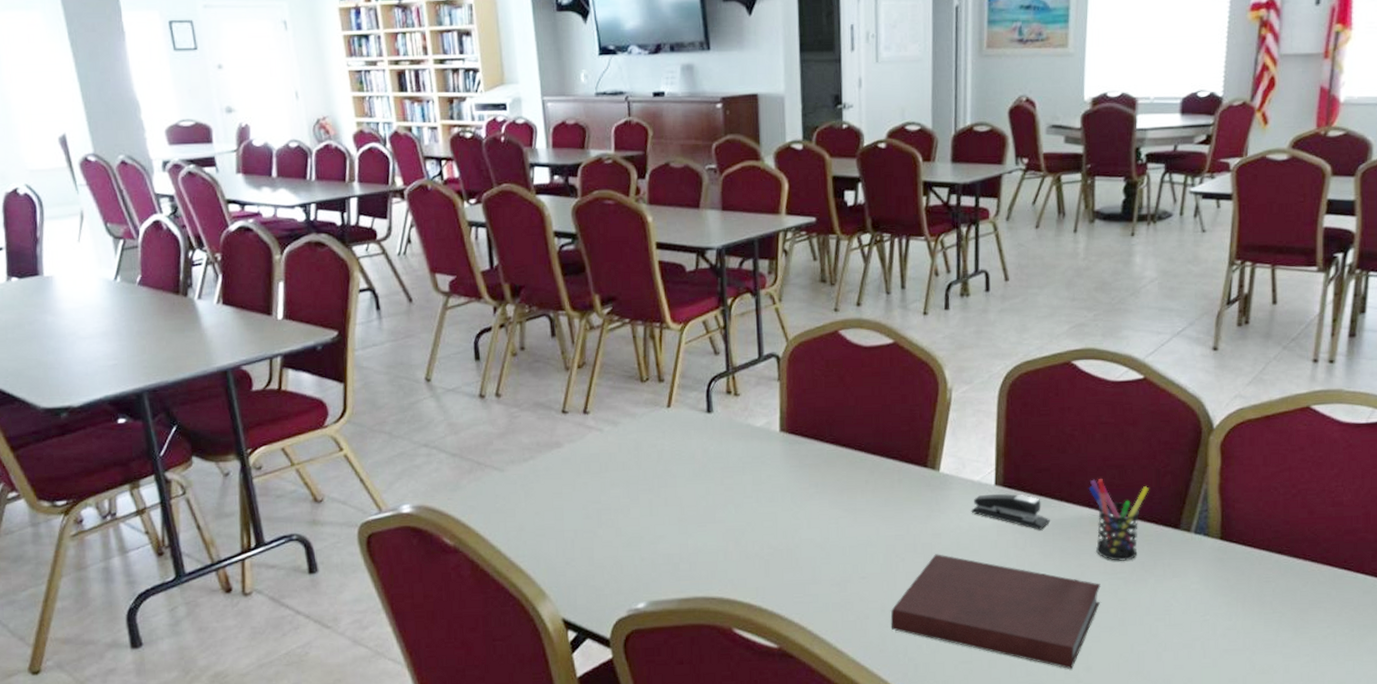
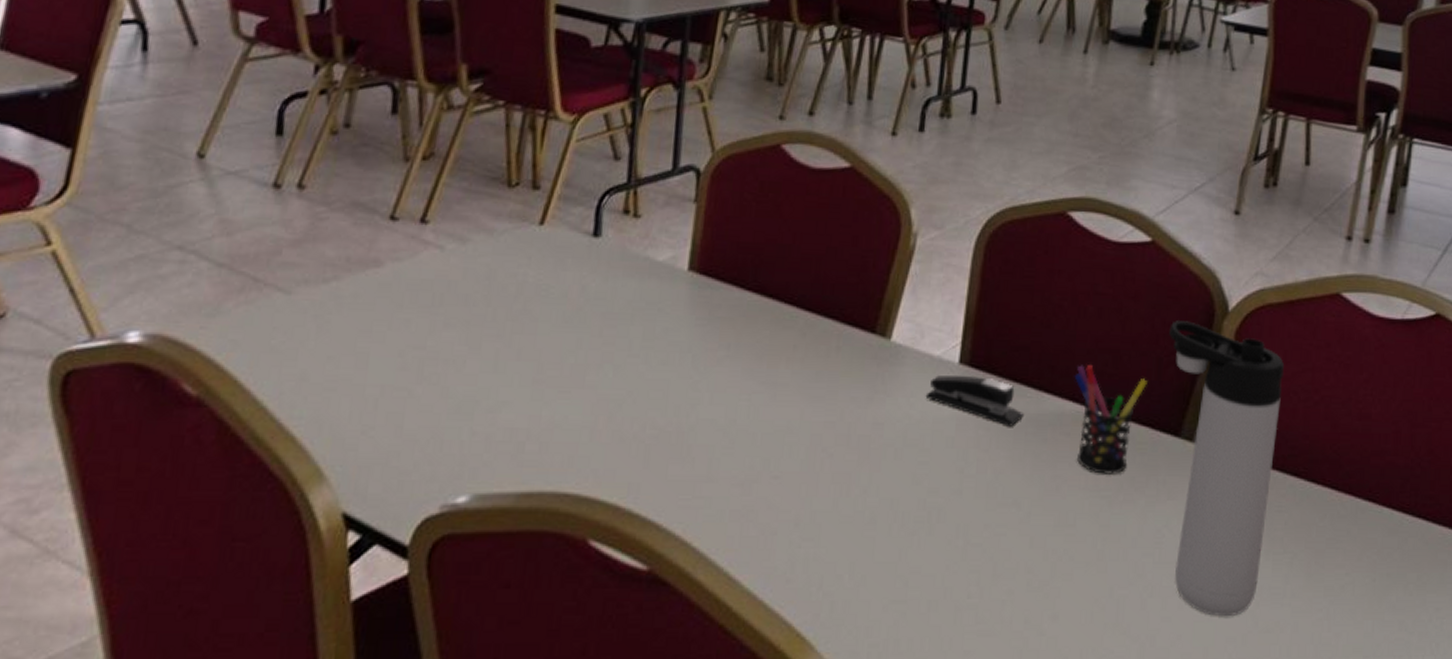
notebook: present [890,554,1101,670] -> none [804,450,1079,618]
thermos bottle: none [1164,439,1264,663] -> present [1169,321,1284,617]

